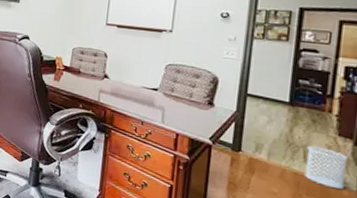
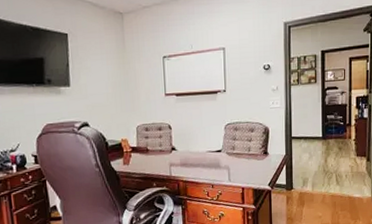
wastebasket: present [304,145,349,189] -> none [338,169,364,200]

